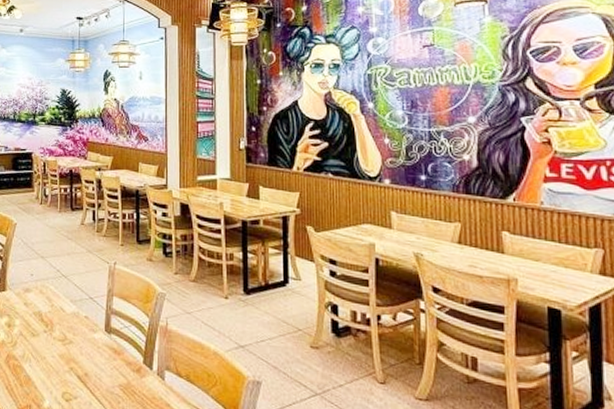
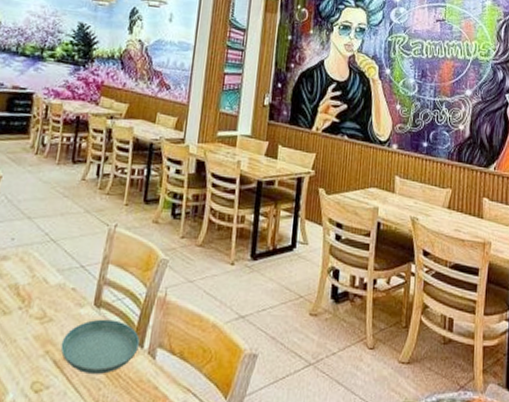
saucer: none [82,343,148,390] -> present [60,319,140,374]

